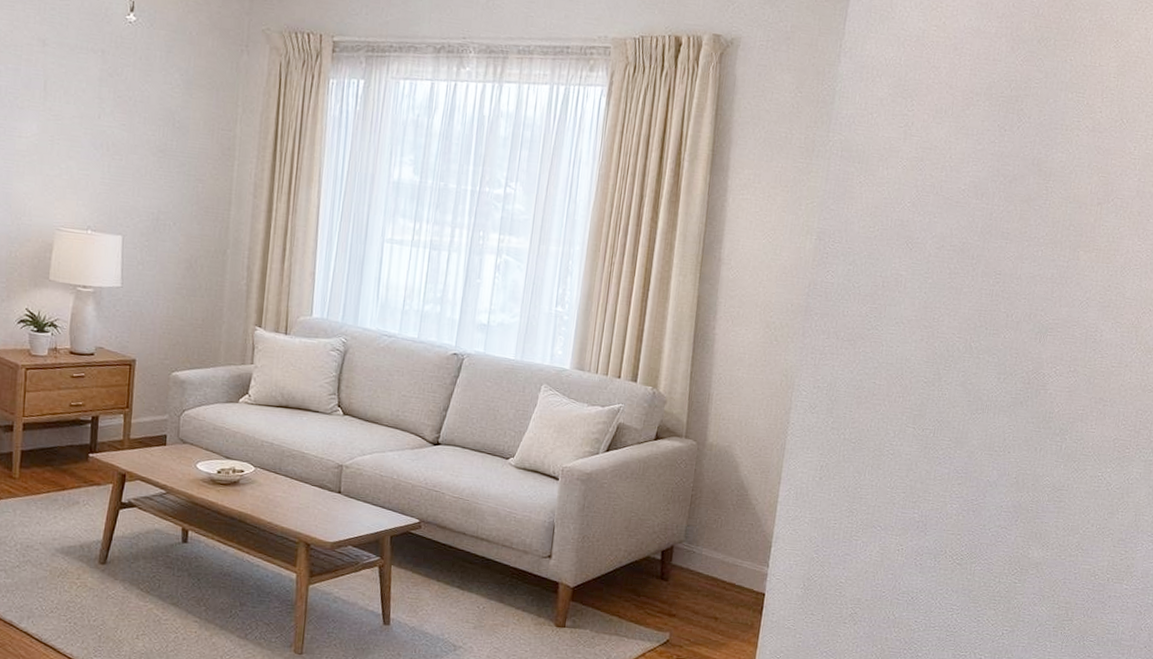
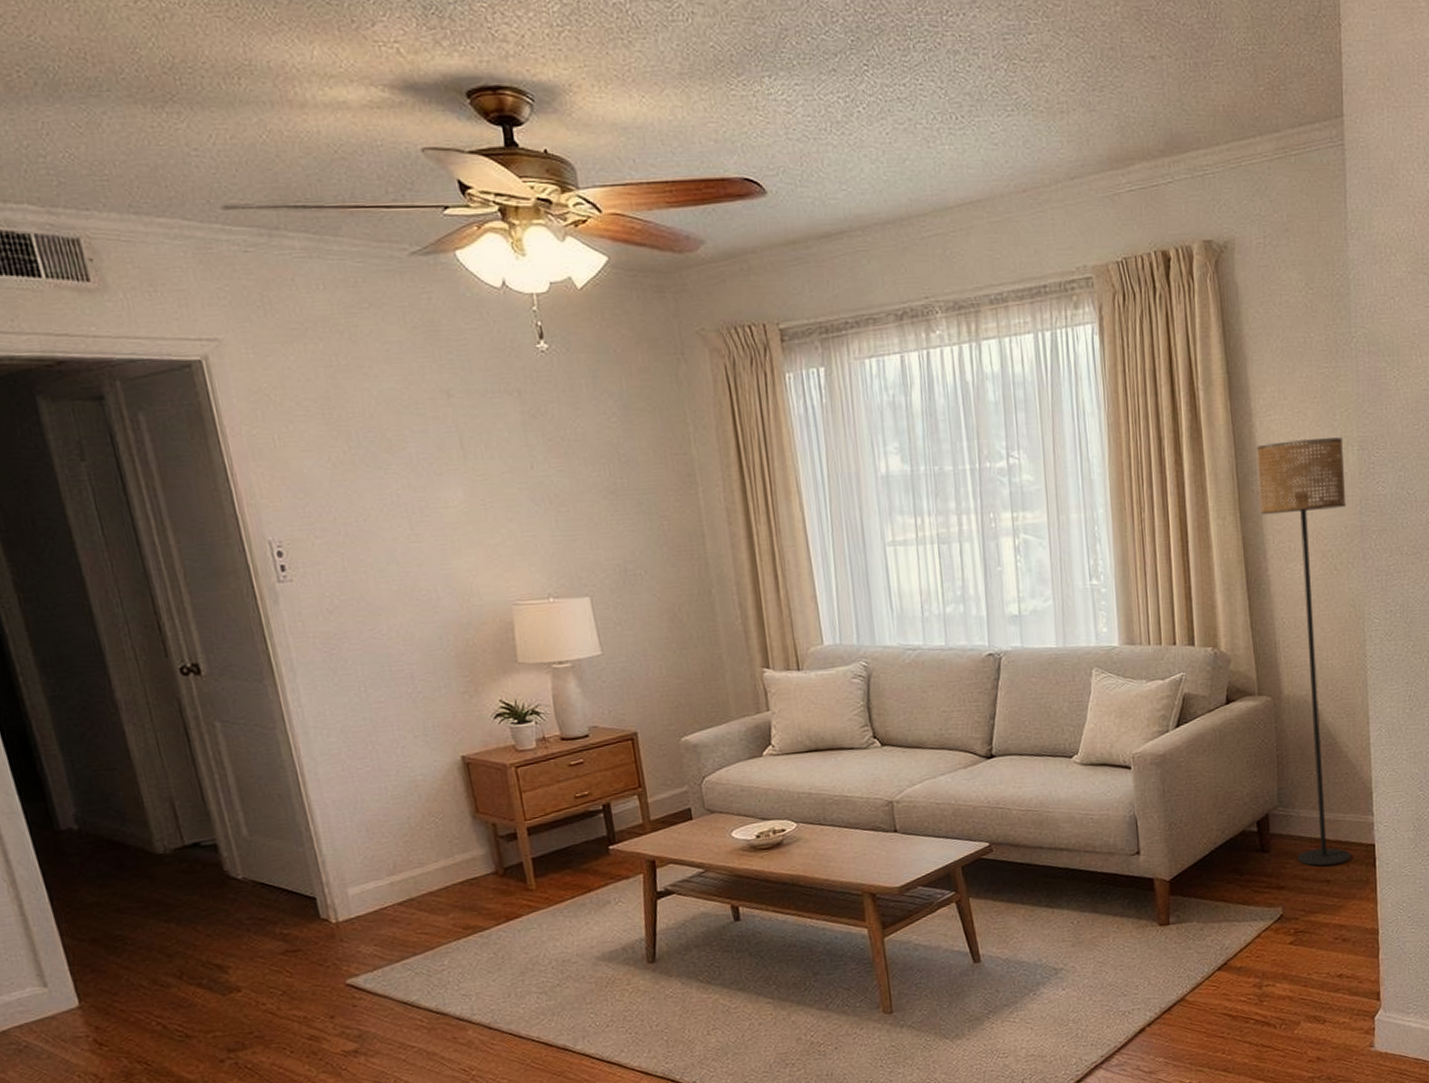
floor lamp: none [692,218,805,605] -> present [1257,437,1352,866]

